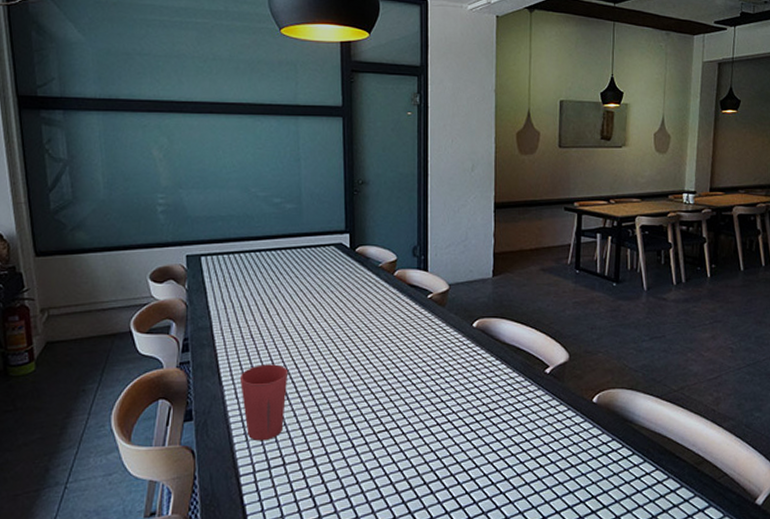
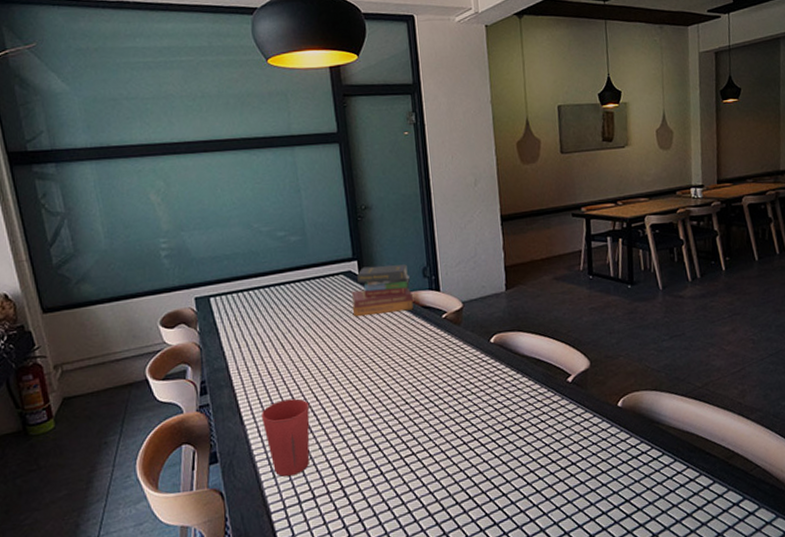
books: none [340,240,400,288] -> present [351,264,414,316]

